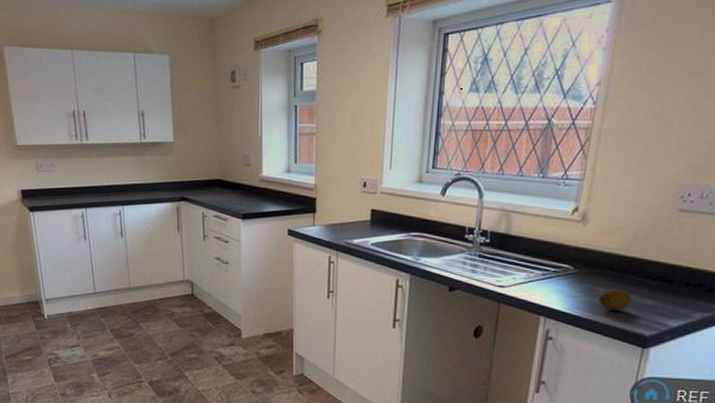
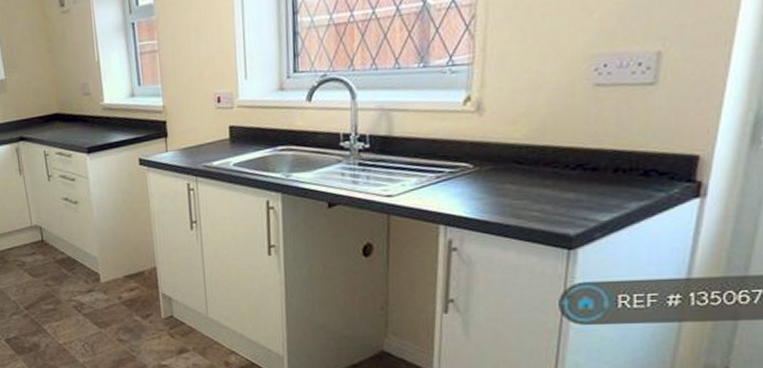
fruit: present [598,288,632,311] -> none [507,184,548,210]

